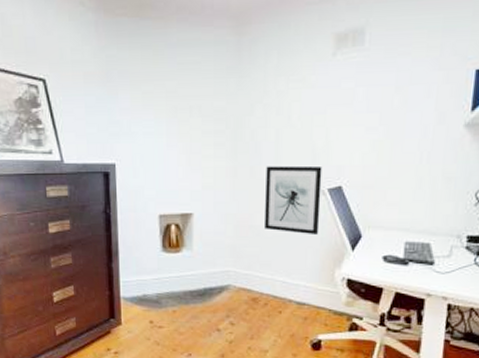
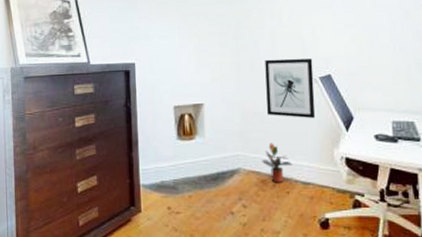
potted plant: none [253,259,288,302] -> present [261,142,293,183]

